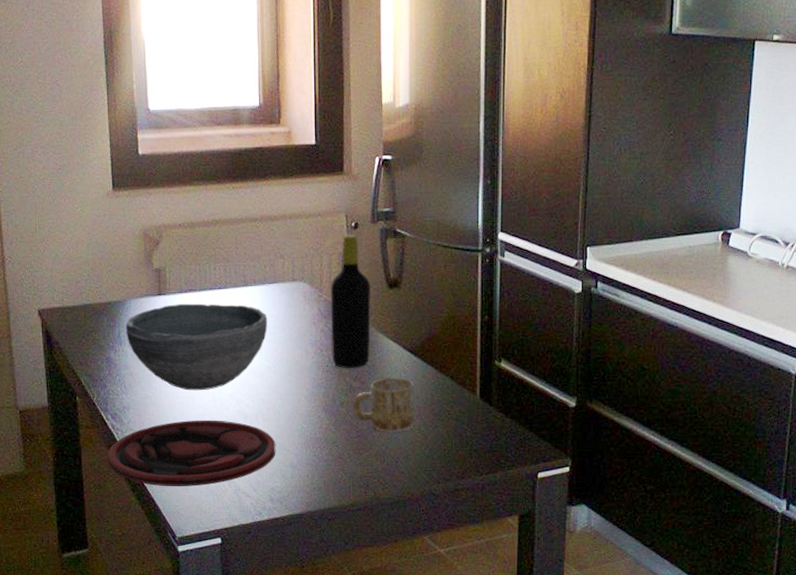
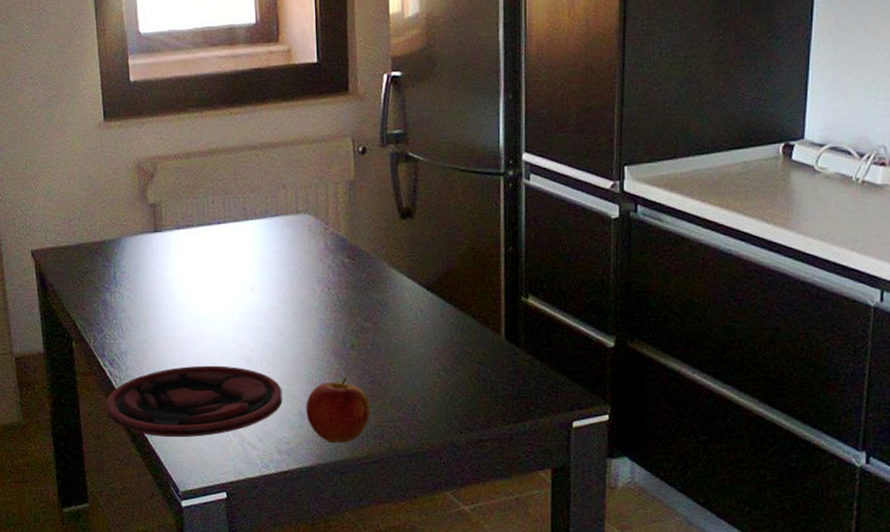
bowl: present [125,303,267,391] -> none [121,240,270,334]
apple: none [297,432,358,492] -> present [306,377,371,443]
bottle: present [330,235,372,369] -> none [337,160,383,309]
mug: present [353,378,415,432] -> none [365,318,433,377]

